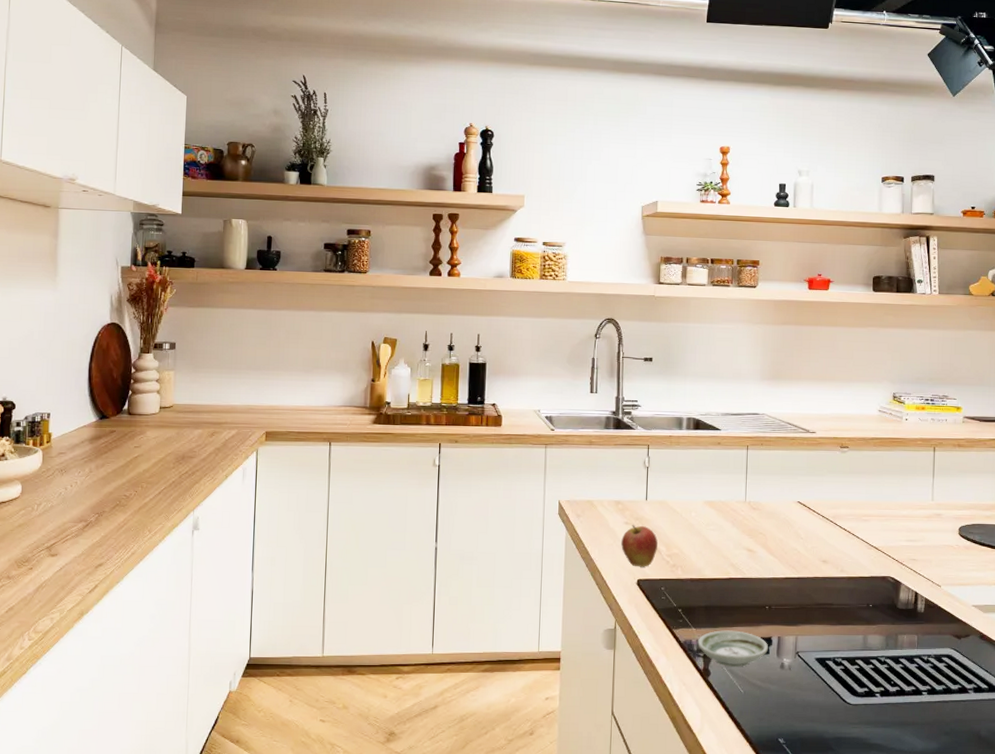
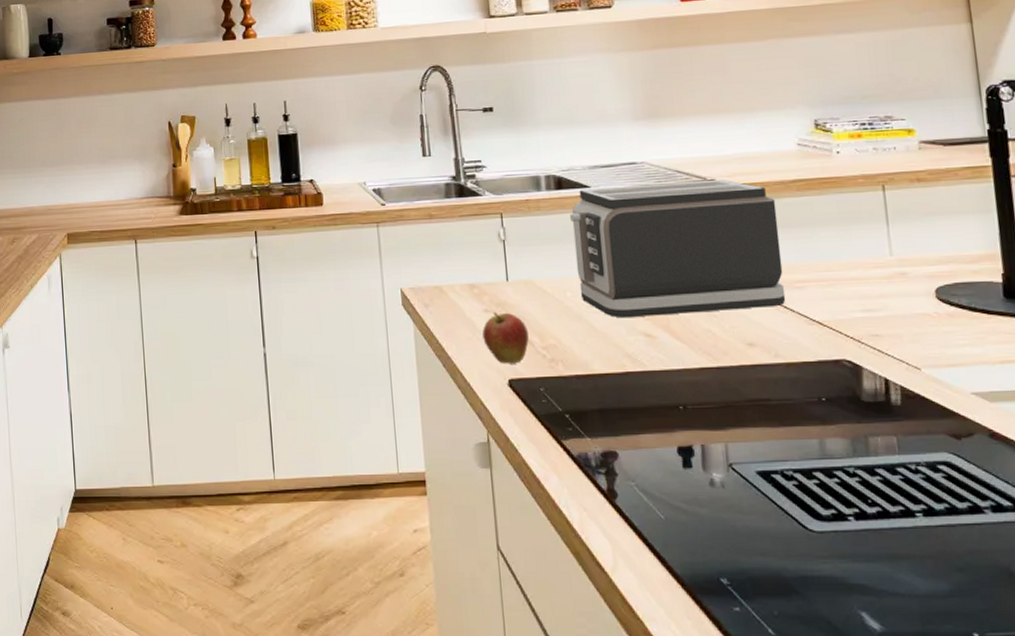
saucer: present [697,630,769,667] -> none [595,439,691,486]
toaster: none [702,431,857,535] -> present [570,179,786,317]

